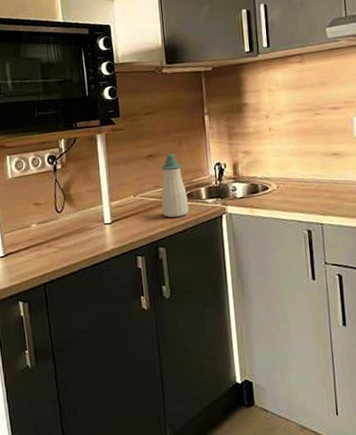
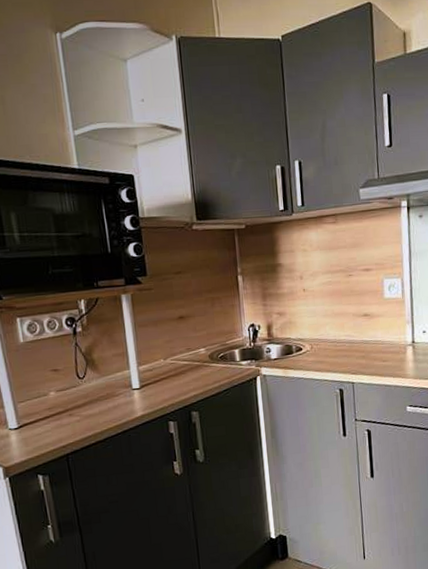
soap bottle: present [161,153,189,218] -> none [193,315,222,381]

